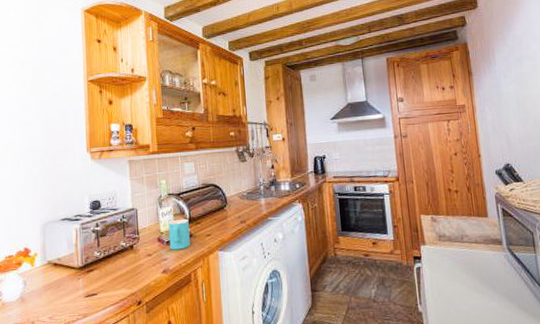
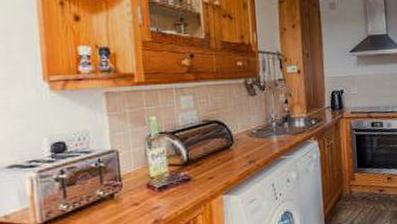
cup: present [168,218,190,250] -> none [160,160,188,197]

